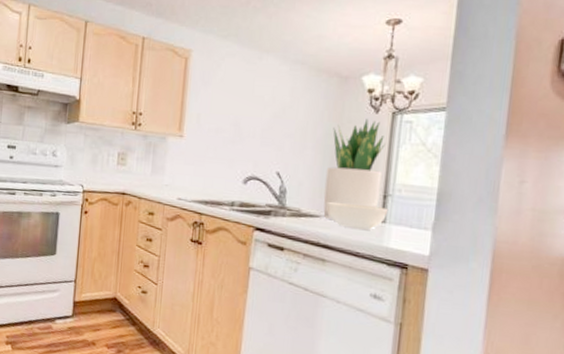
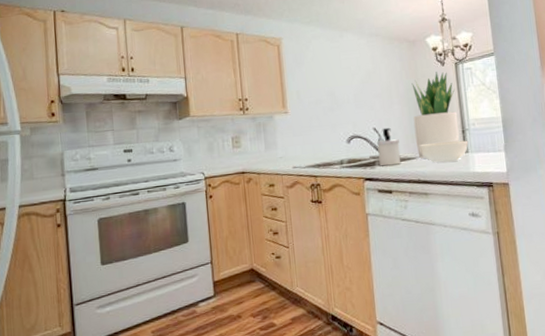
soap dispenser: none [275,174,304,220] -> present [376,127,401,166]

